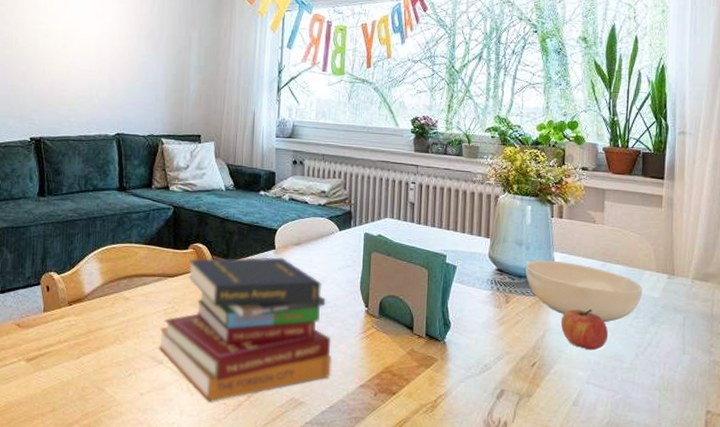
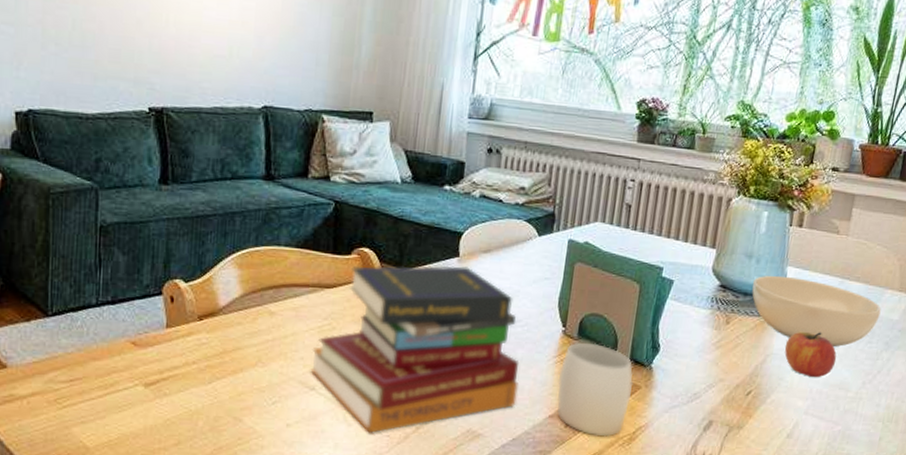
mug: none [365,320,431,405] -> present [556,342,634,437]

